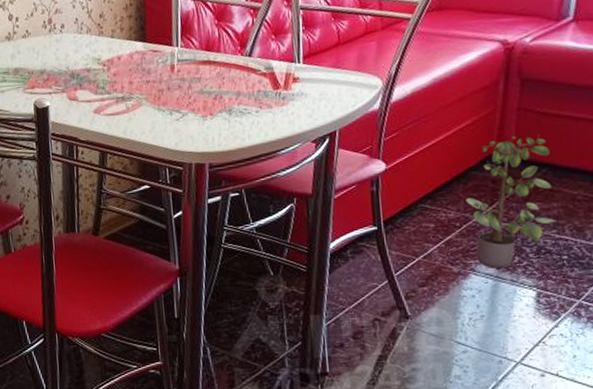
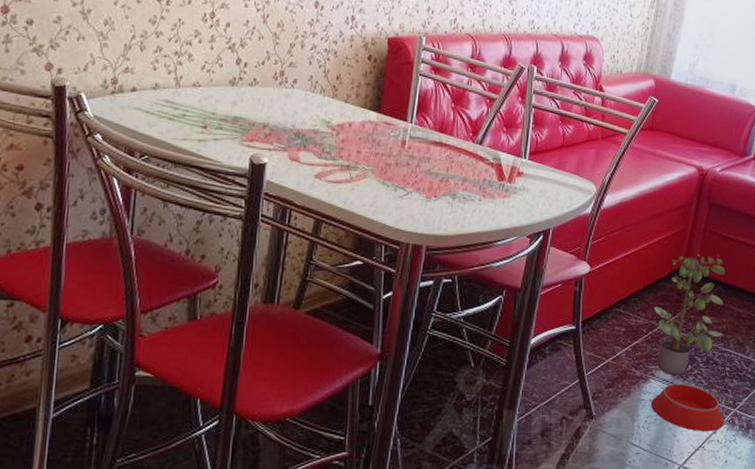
pet bowl: none [474,276,567,326] -> present [651,383,724,431]

